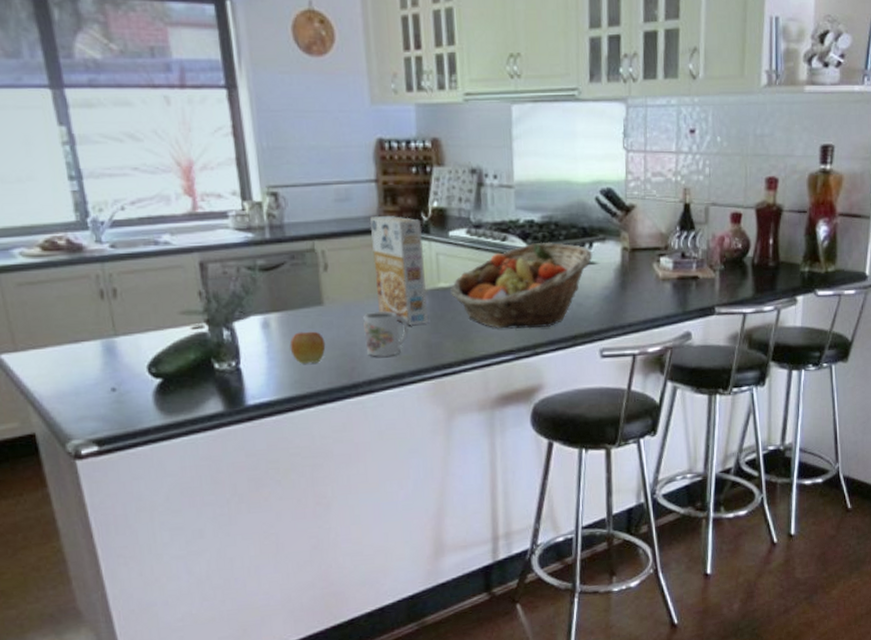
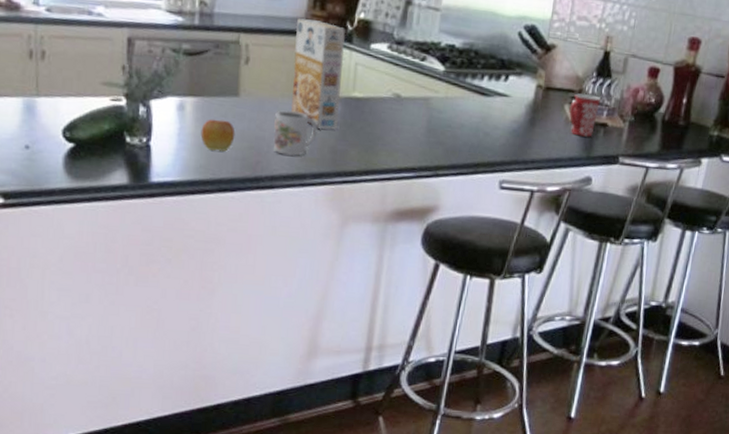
fruit basket: present [450,242,593,329] -> none [363,66,507,151]
mug: none [658,249,689,293] -> present [569,93,602,137]

